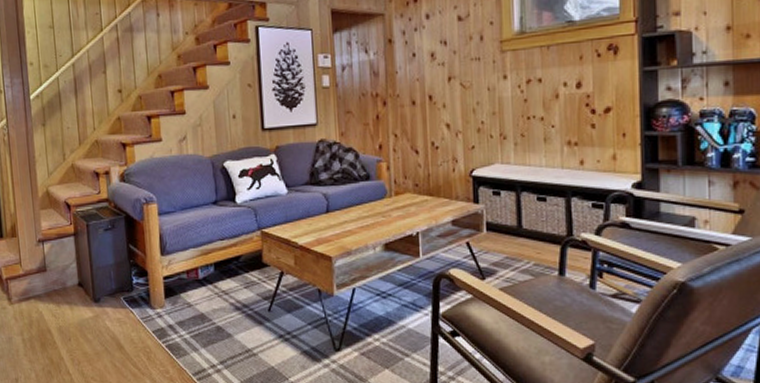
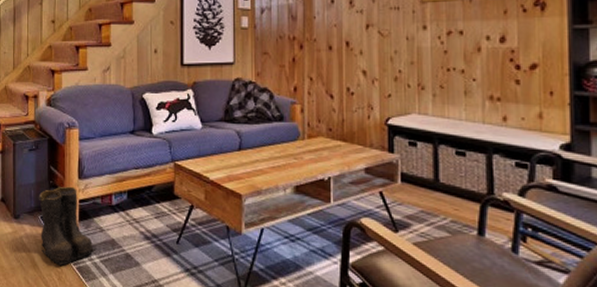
boots: none [118,264,186,345] -> present [38,186,96,266]

